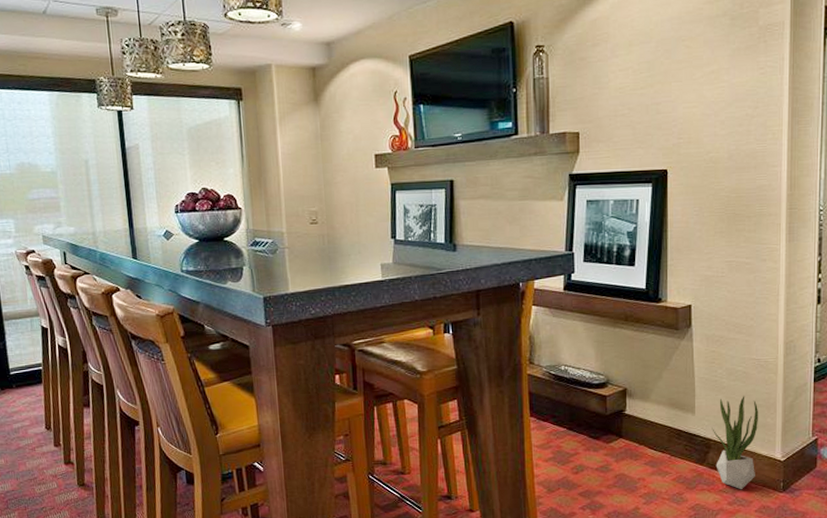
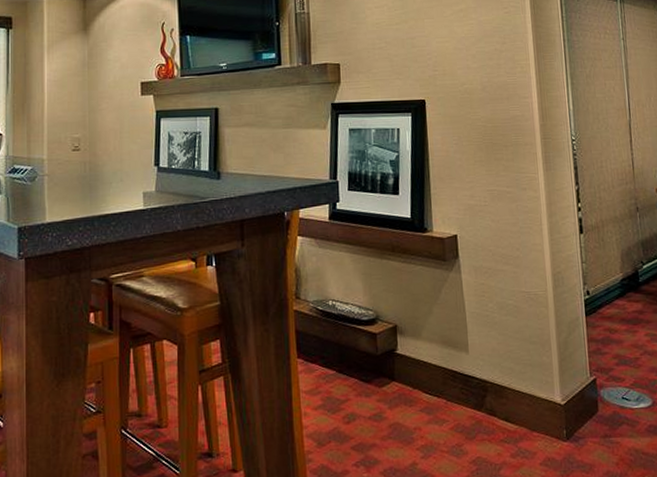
potted plant: present [712,396,759,490] -> none [487,332,537,440]

